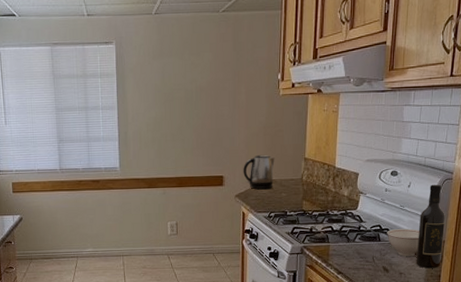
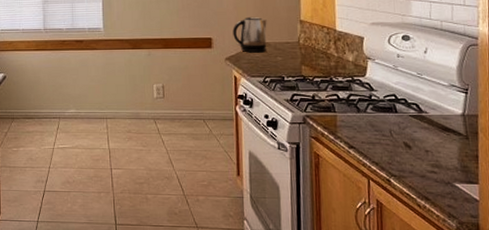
bowl: present [387,229,419,256] -> none [404,100,446,131]
wine bottle: present [416,184,446,269] -> none [442,50,477,147]

